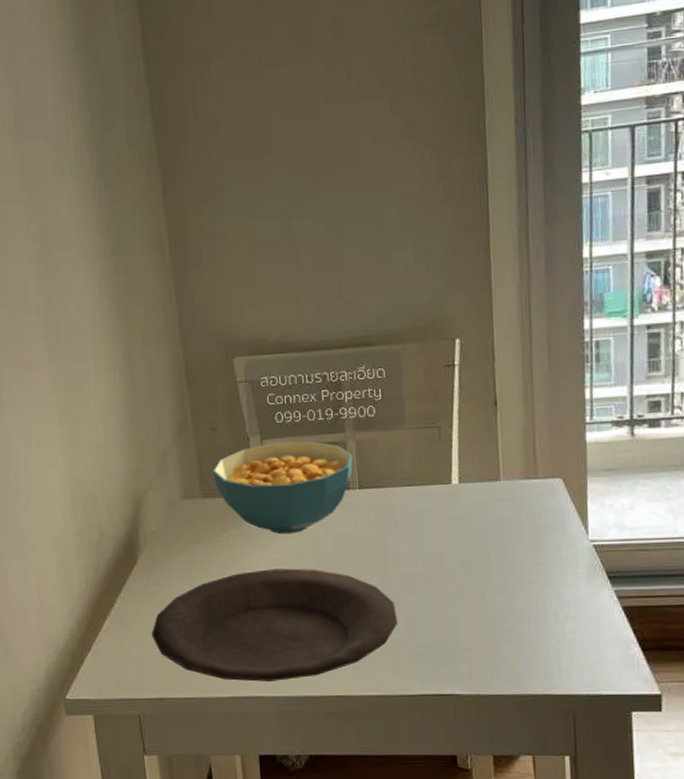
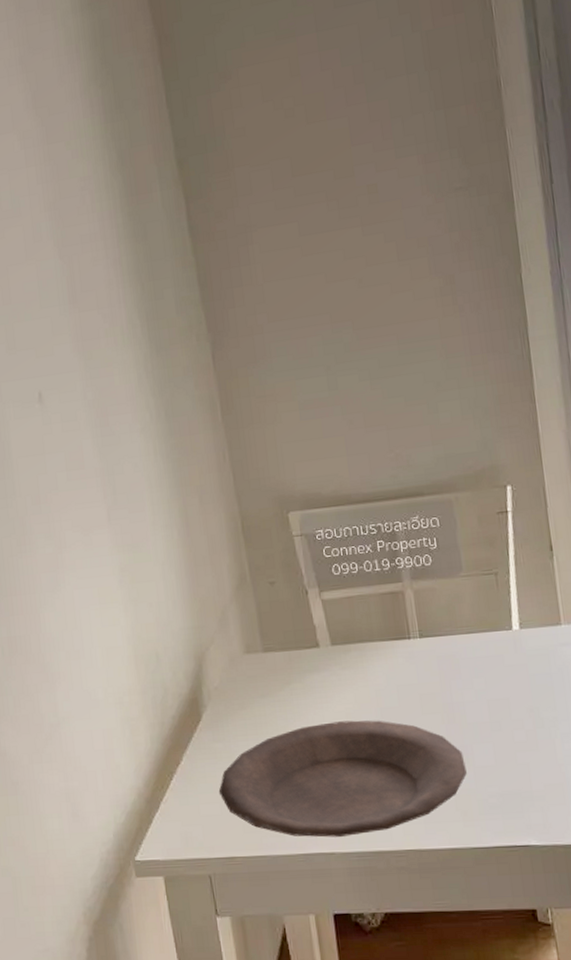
cereal bowl: present [213,441,354,535] -> none [273,592,413,686]

